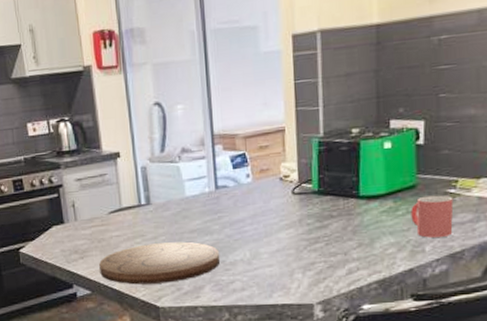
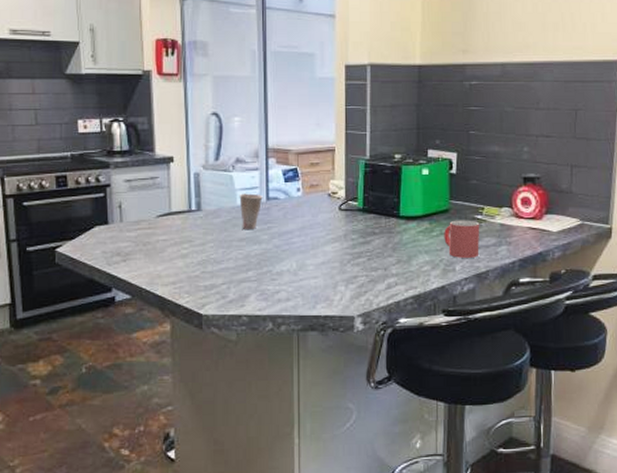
cutting board: present [99,241,219,285] -> none [142,249,266,291]
cup: none [187,183,212,221] -> present [239,193,263,229]

